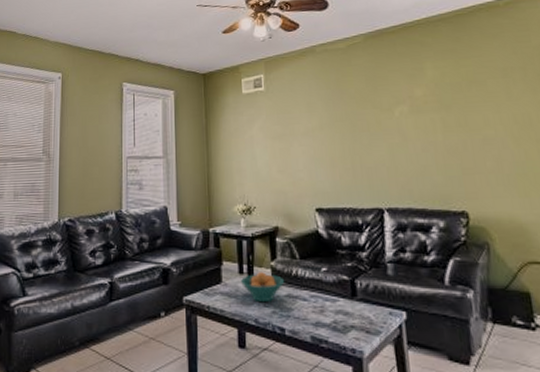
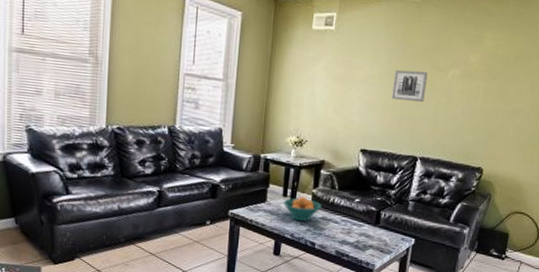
wall art: none [335,114,375,149] -> present [391,70,428,102]

